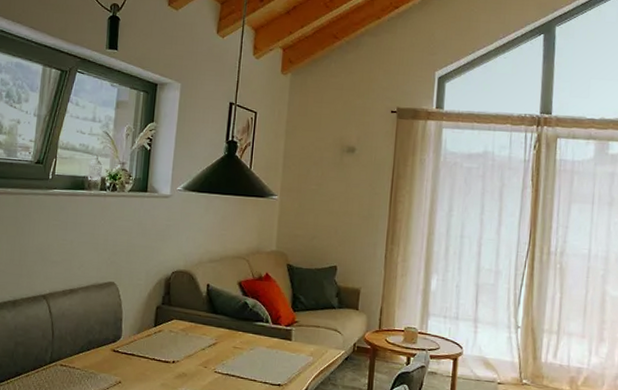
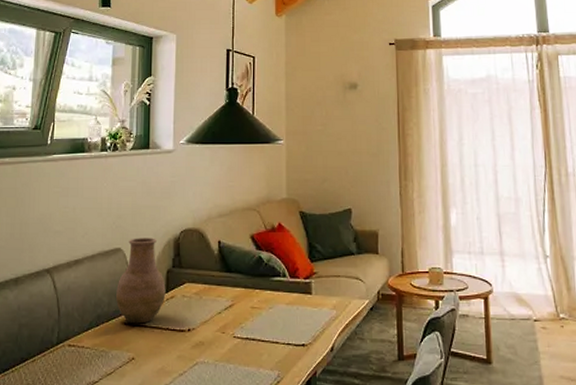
vase: none [106,274,155,352] -> present [115,238,166,324]

